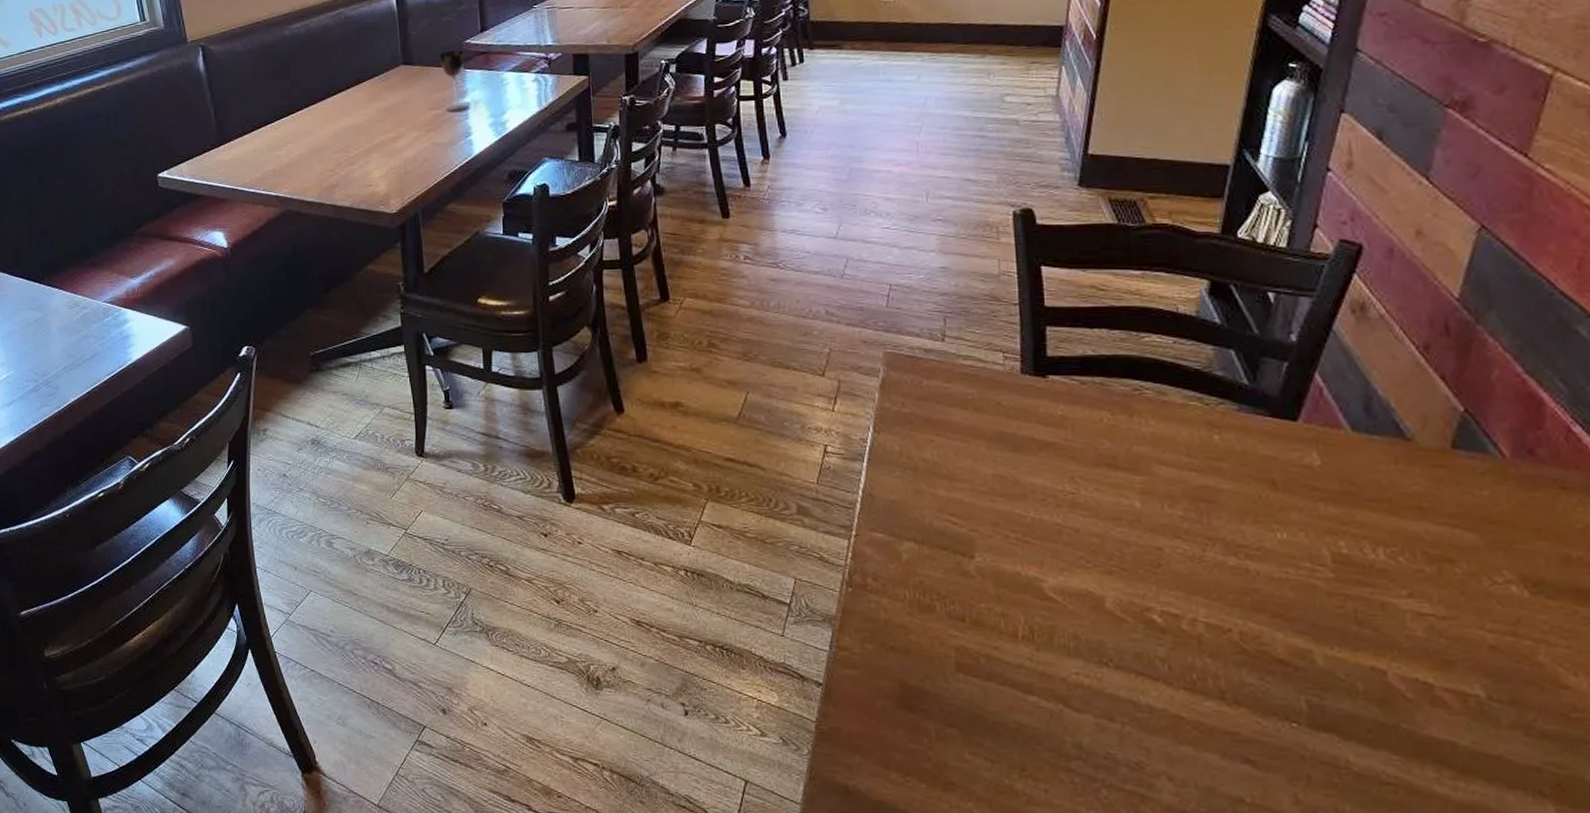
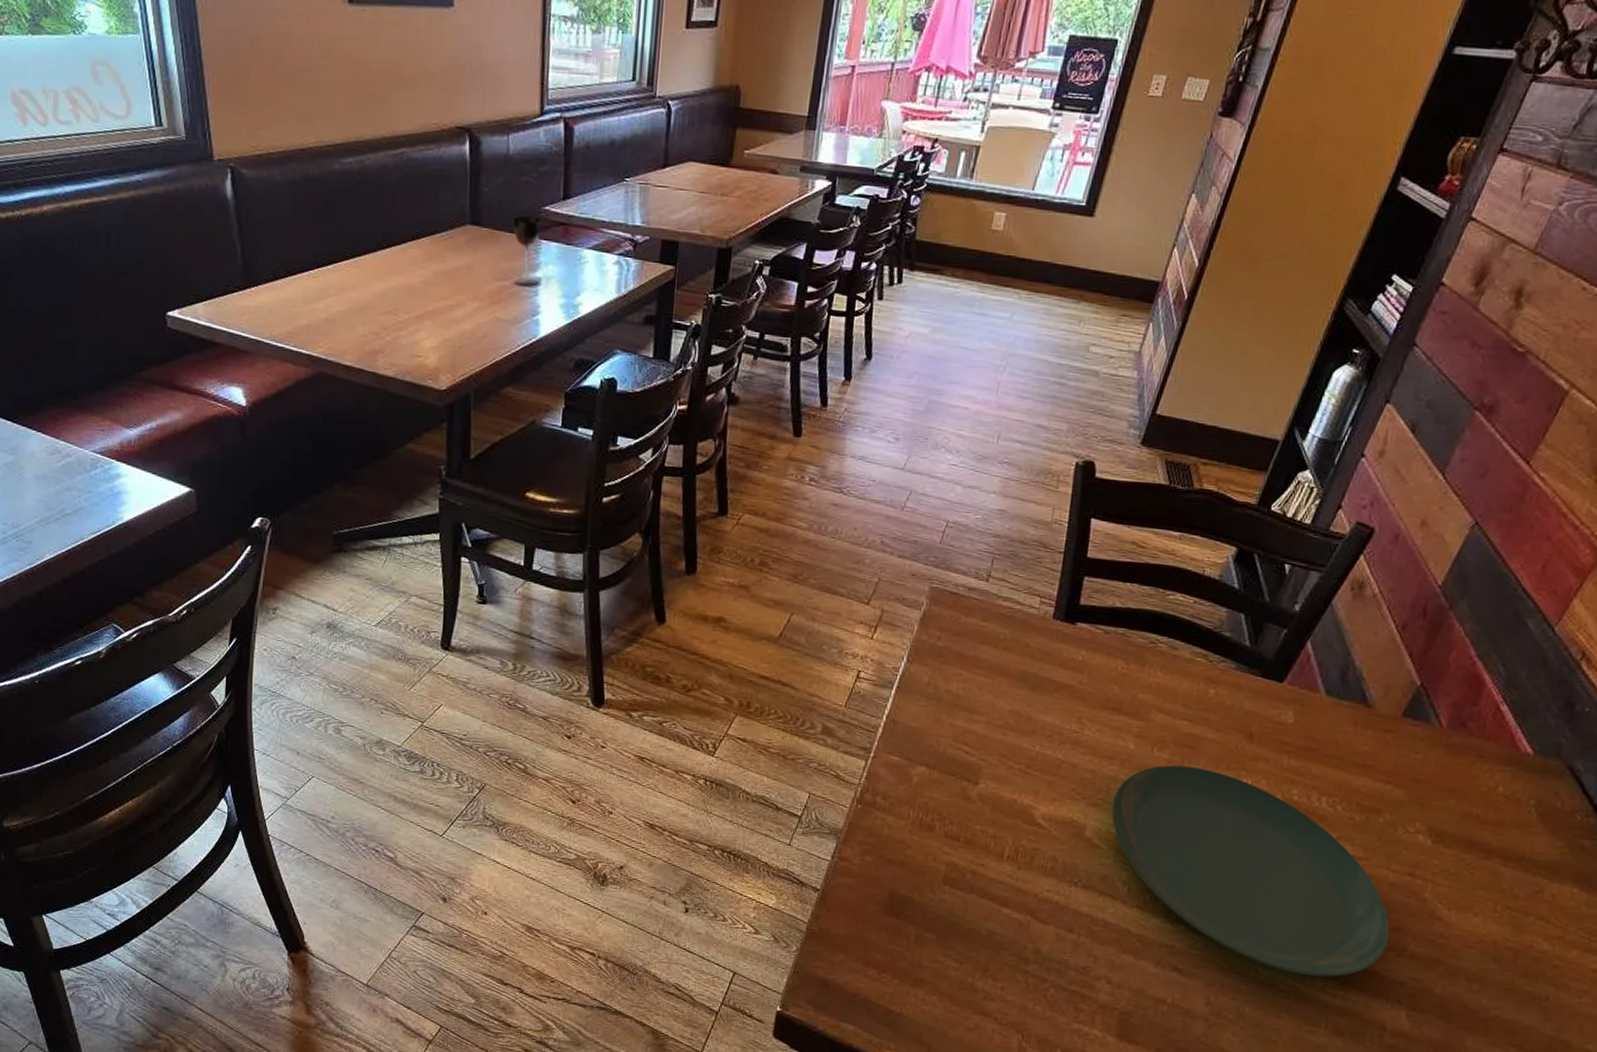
plate: none [1129,522,1507,766] -> present [1111,765,1390,978]

